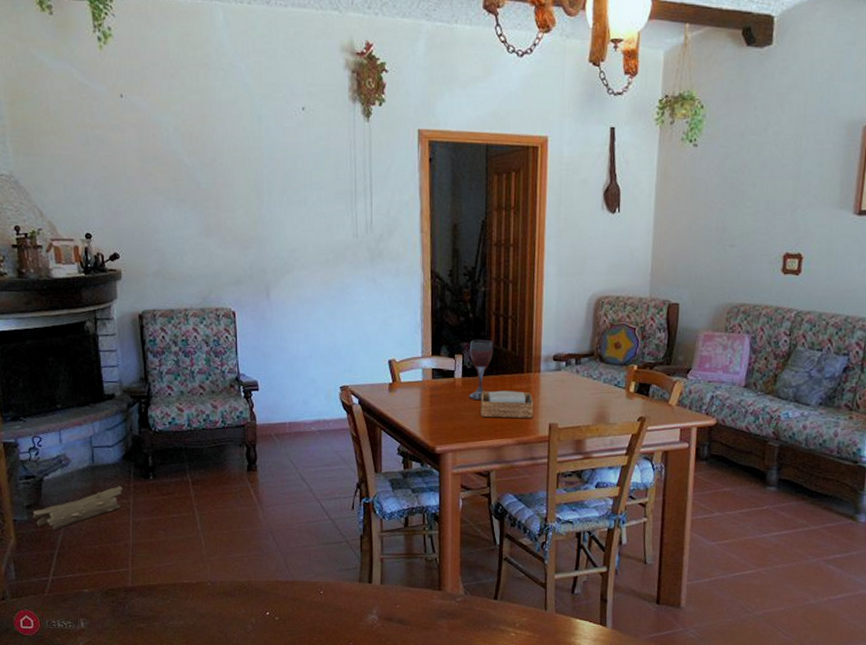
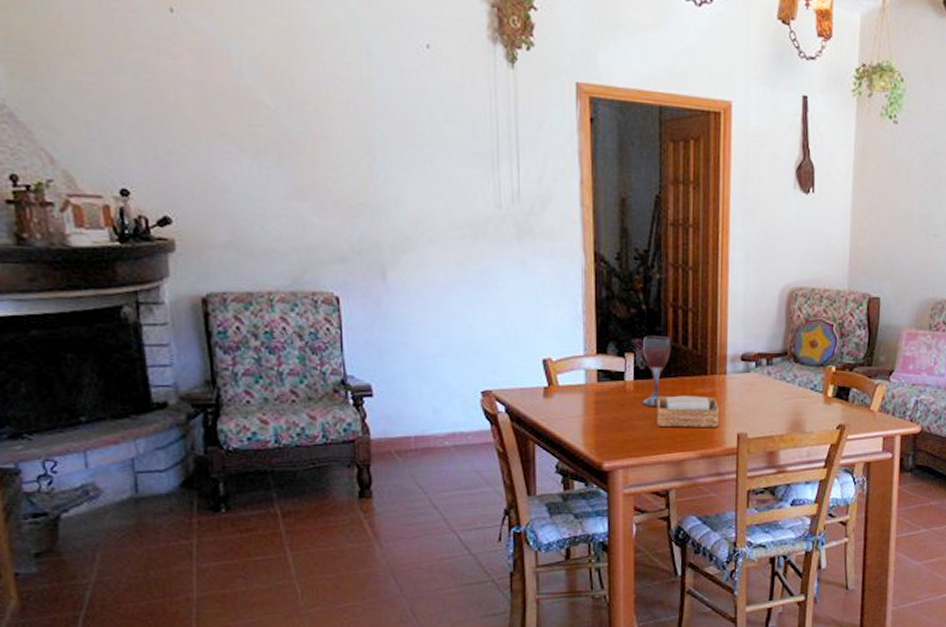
decorative log: present [32,486,122,530] -> none [44,523,181,584]

